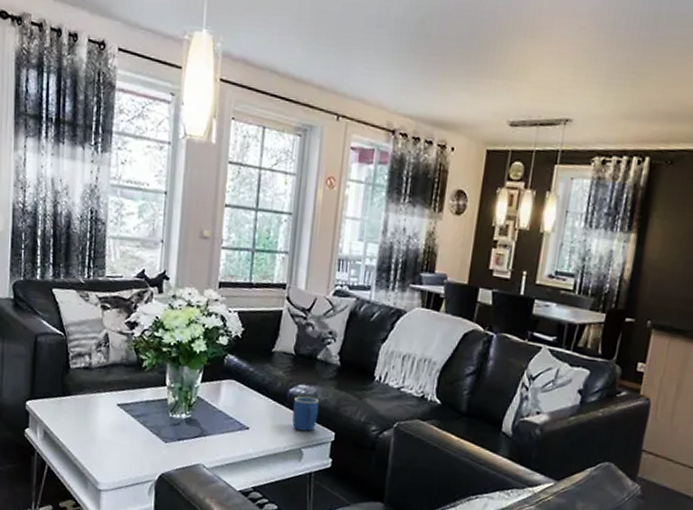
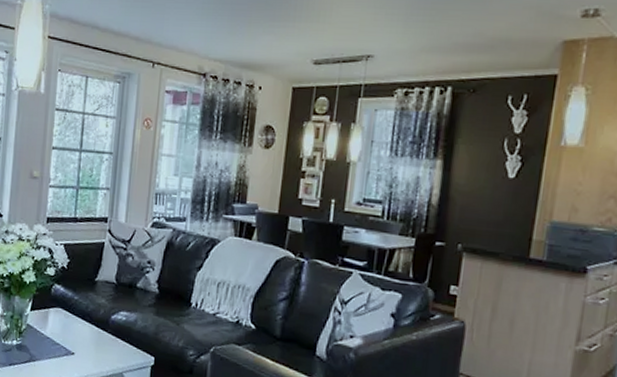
mug: present [292,396,320,432] -> none [114,322,140,356]

